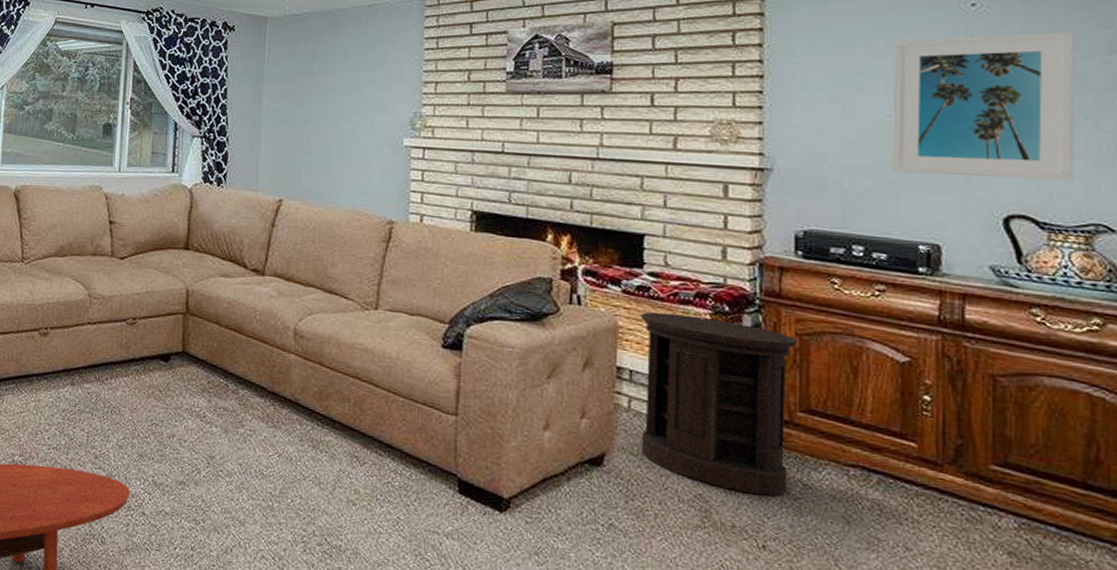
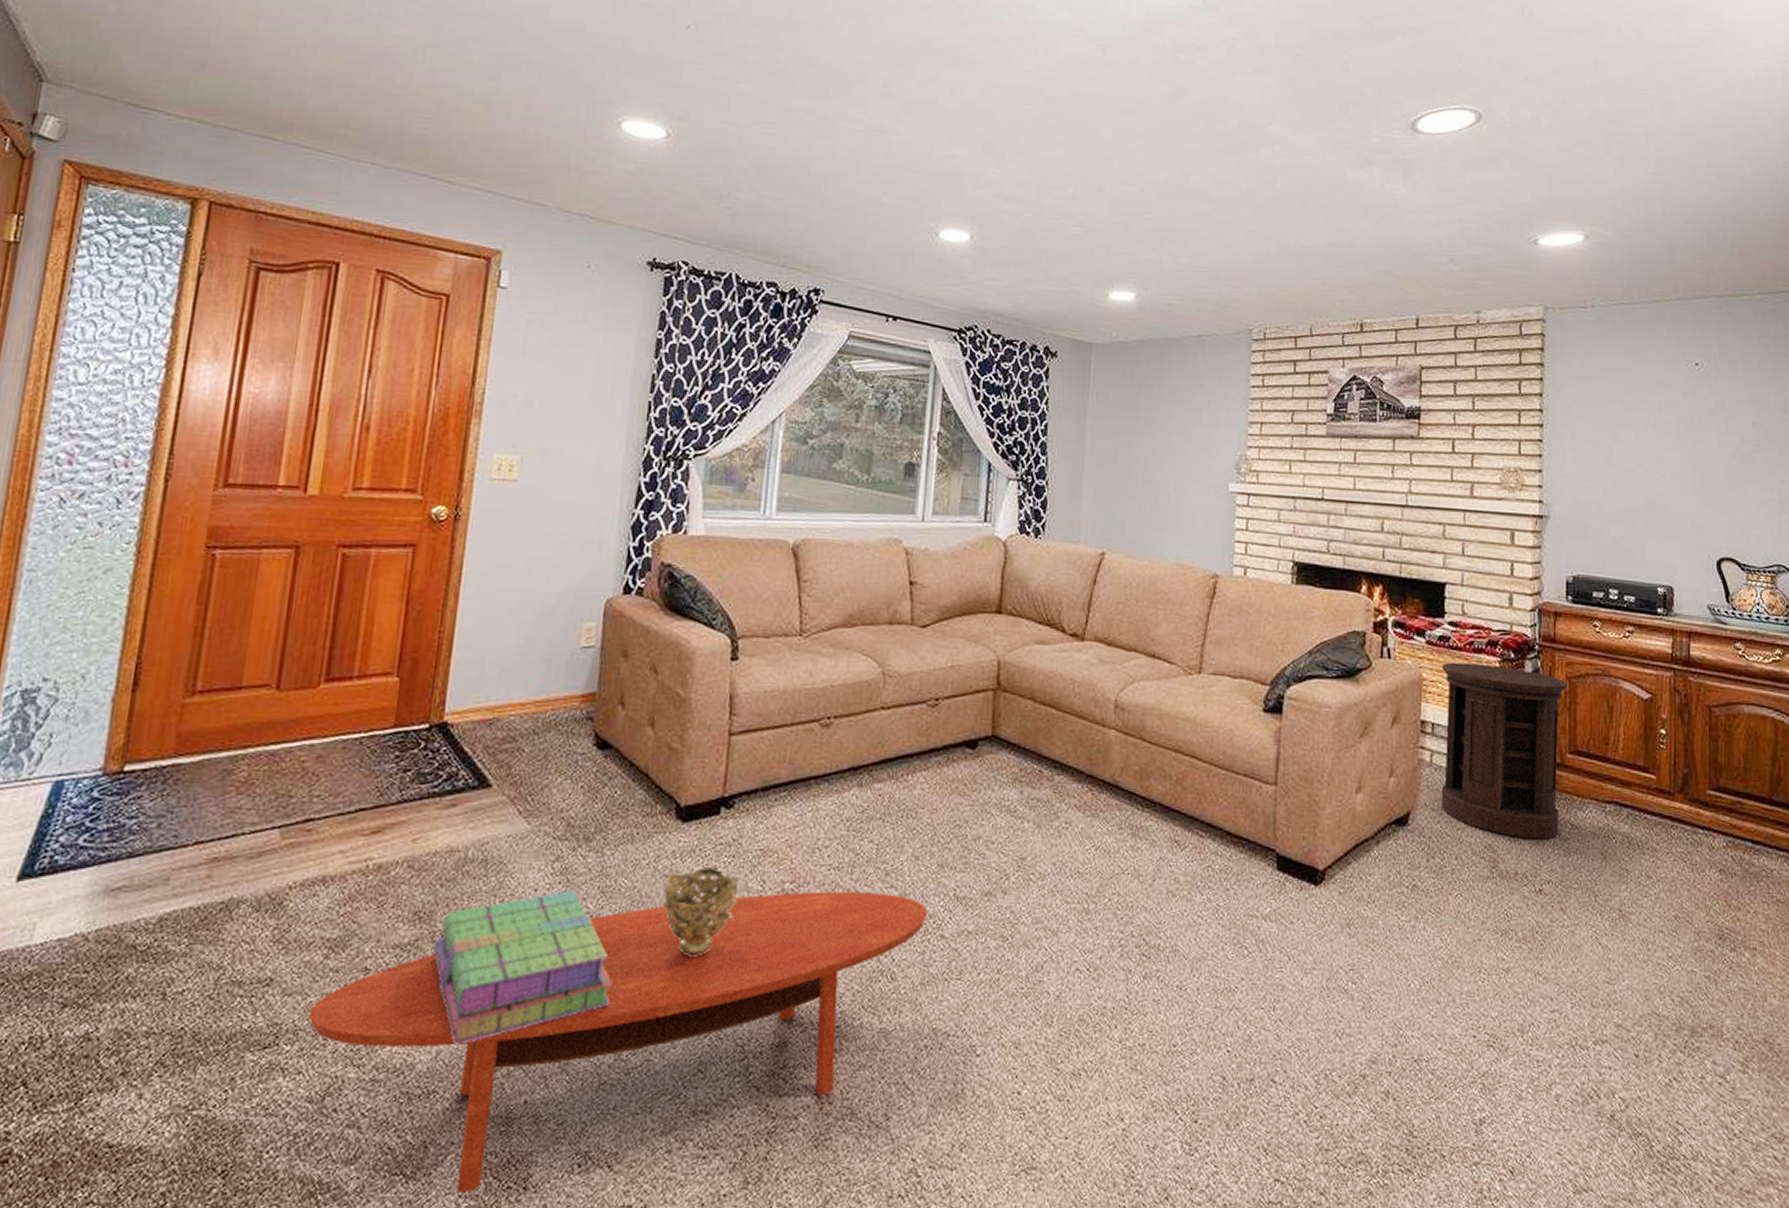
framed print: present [891,31,1075,181] -> none [1638,391,1765,526]

